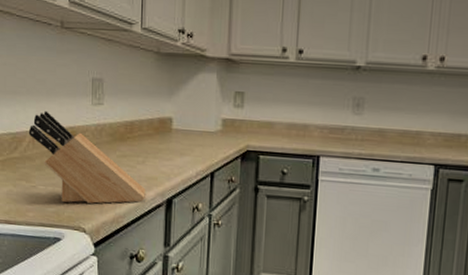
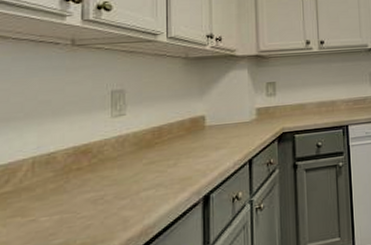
knife block: present [28,110,145,204] -> none [26,132,179,230]

